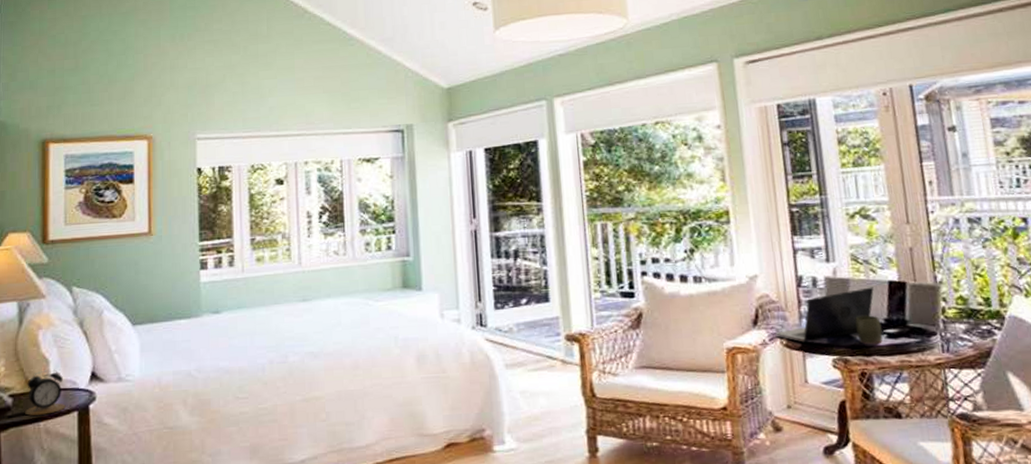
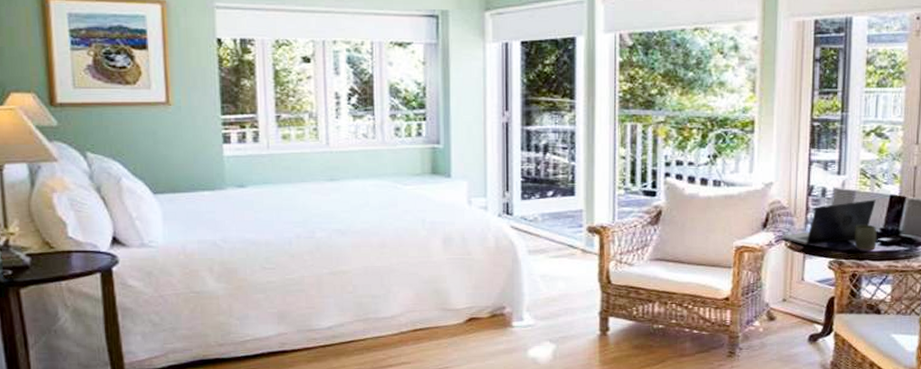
alarm clock: present [24,369,66,416] -> none [44,232,88,275]

